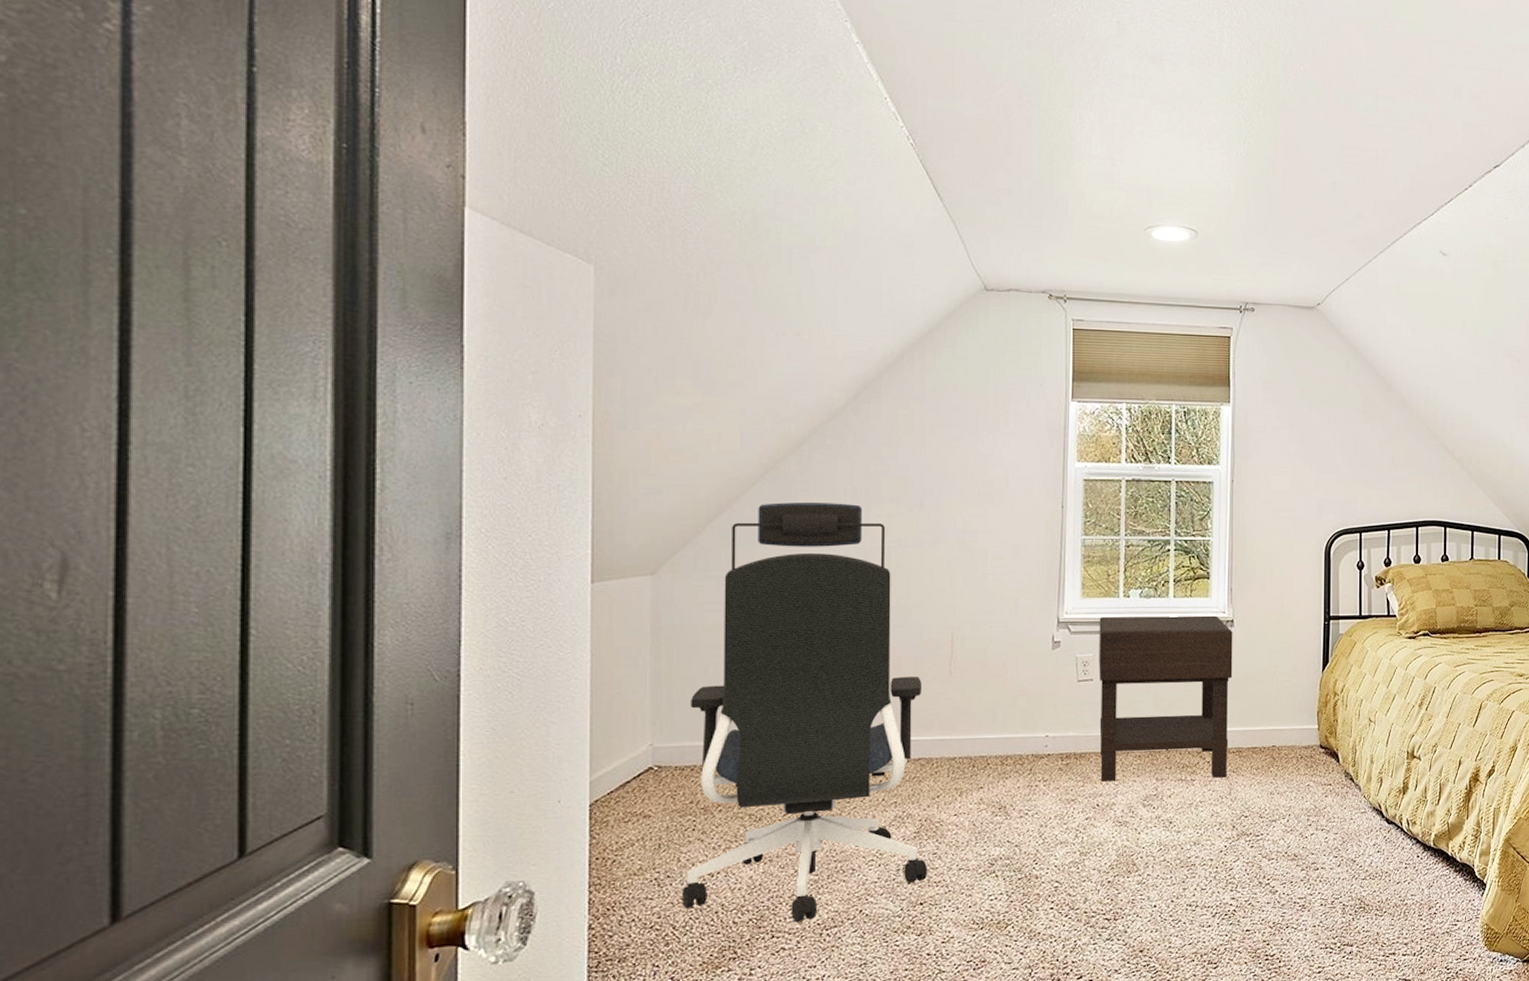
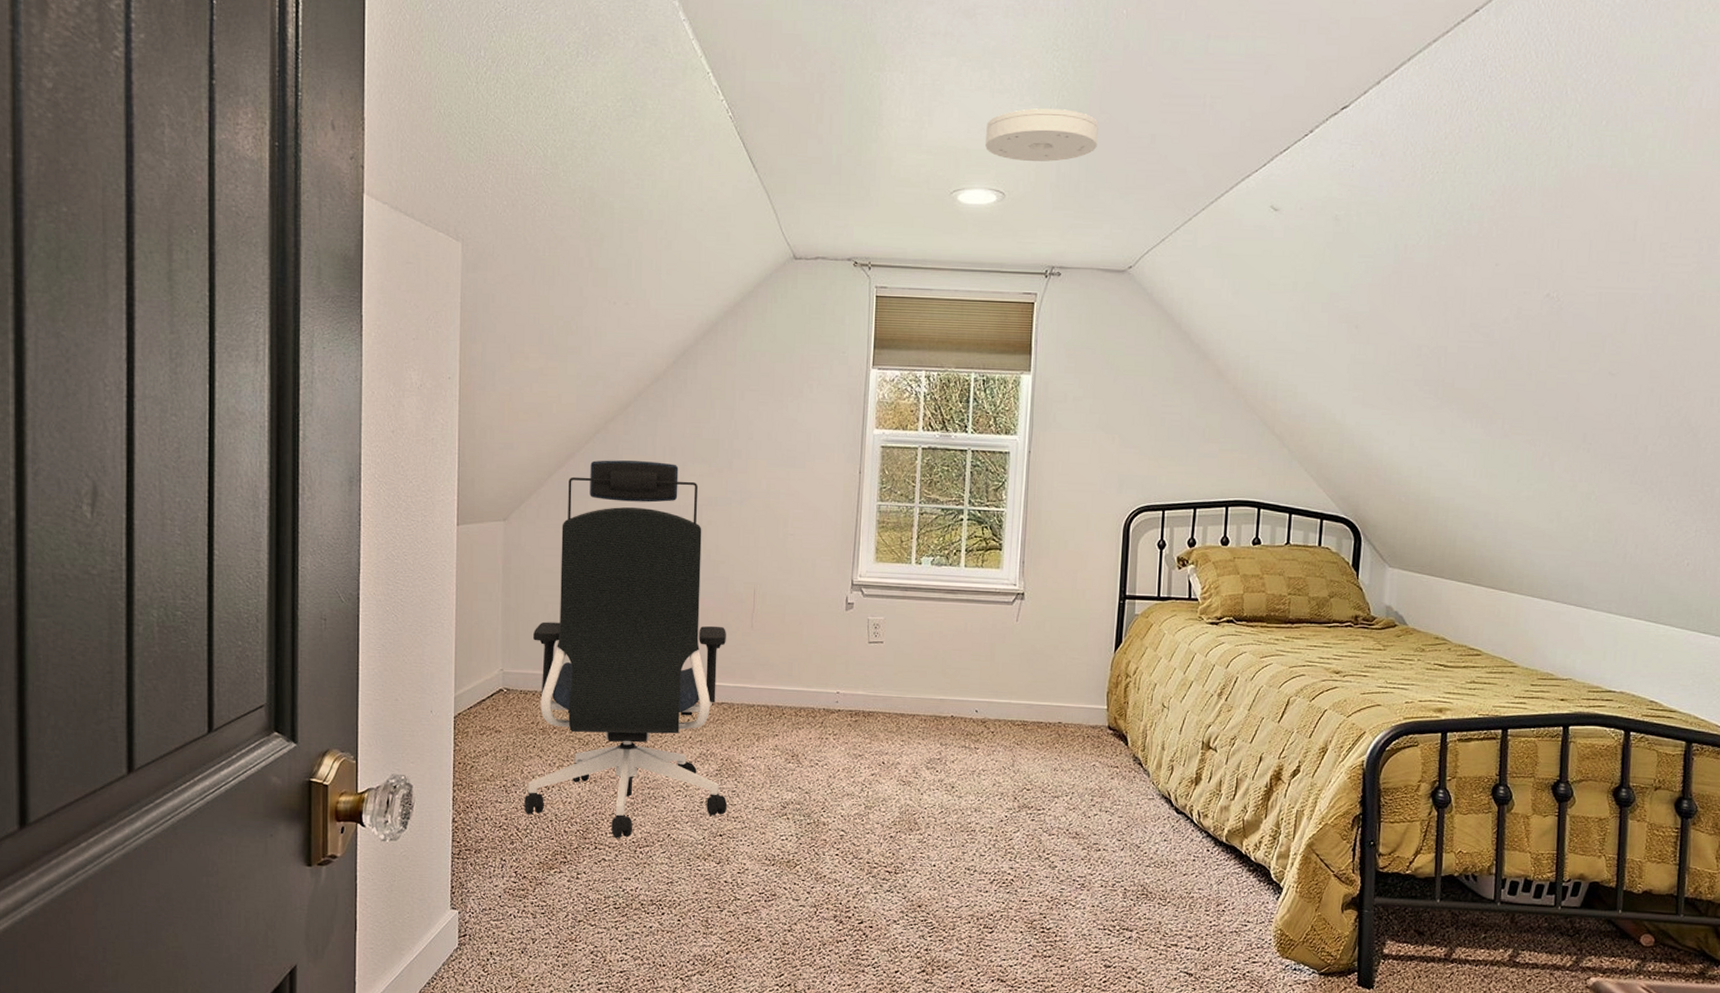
nightstand: present [1099,615,1233,782] -> none [887,581,1023,749]
smoke detector: none [1177,152,1283,203] -> present [985,108,1099,162]

